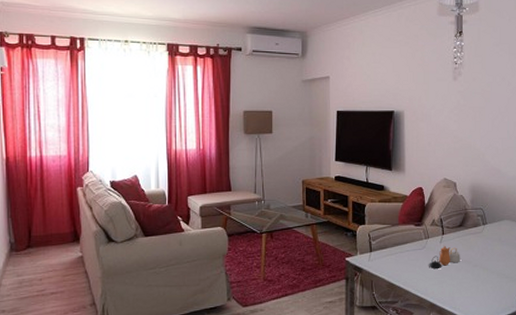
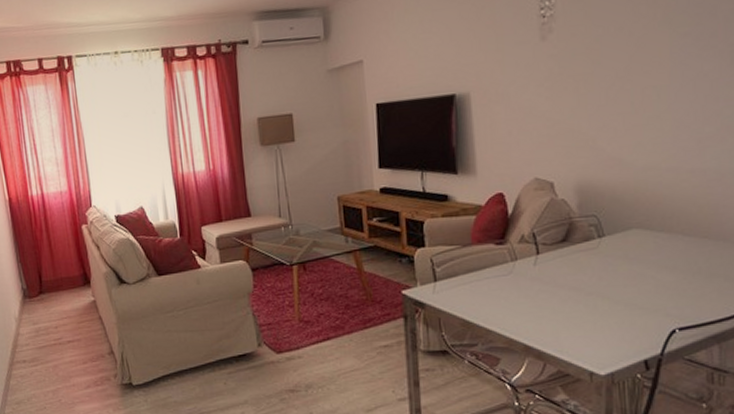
teapot: present [428,245,460,270] -> none [517,268,566,301]

